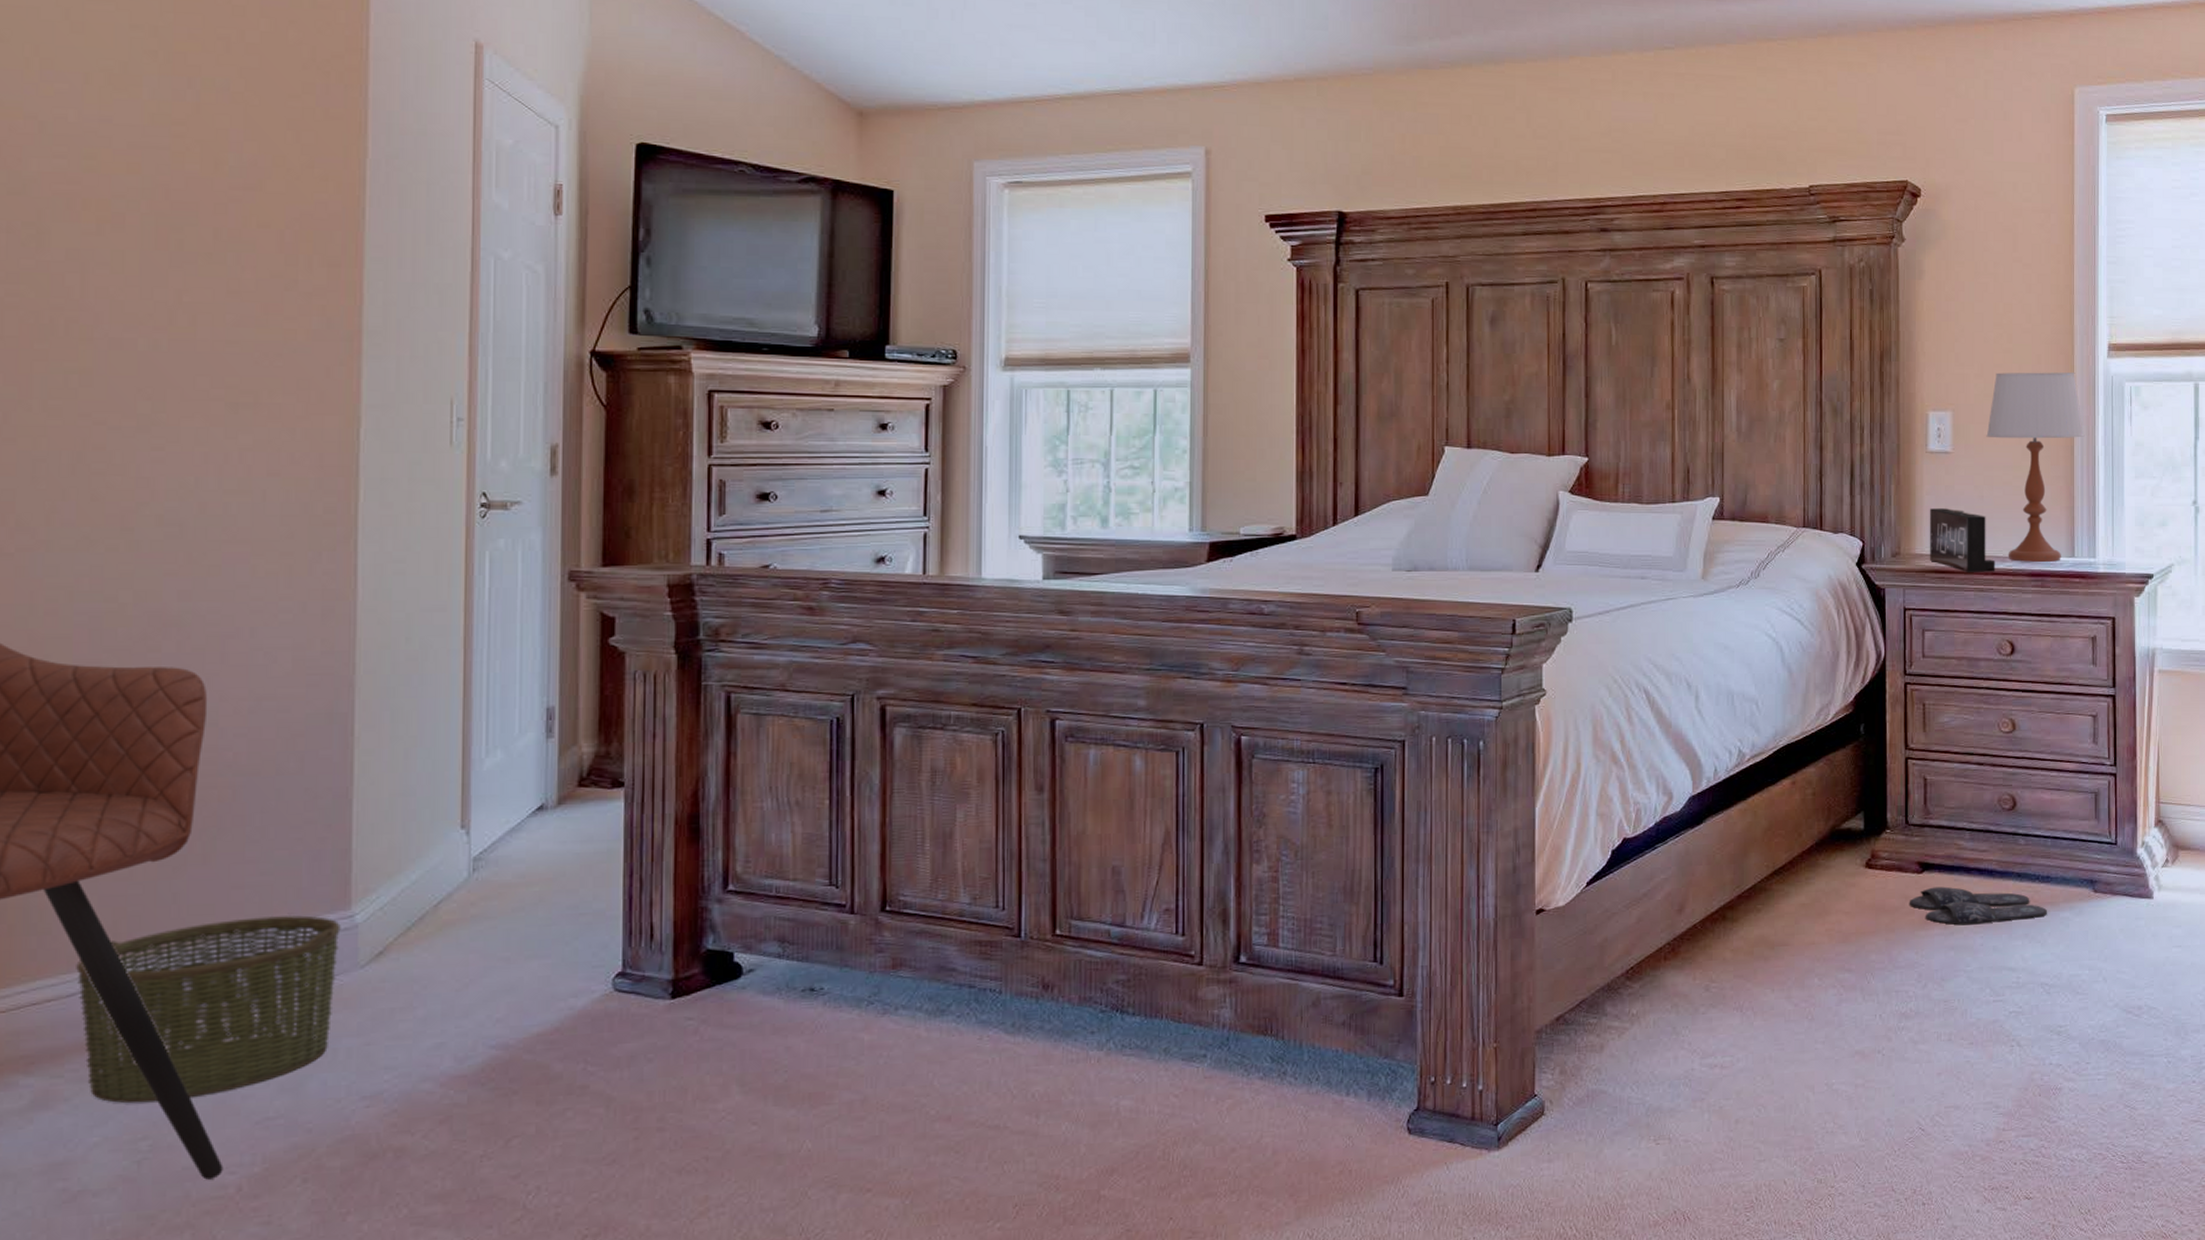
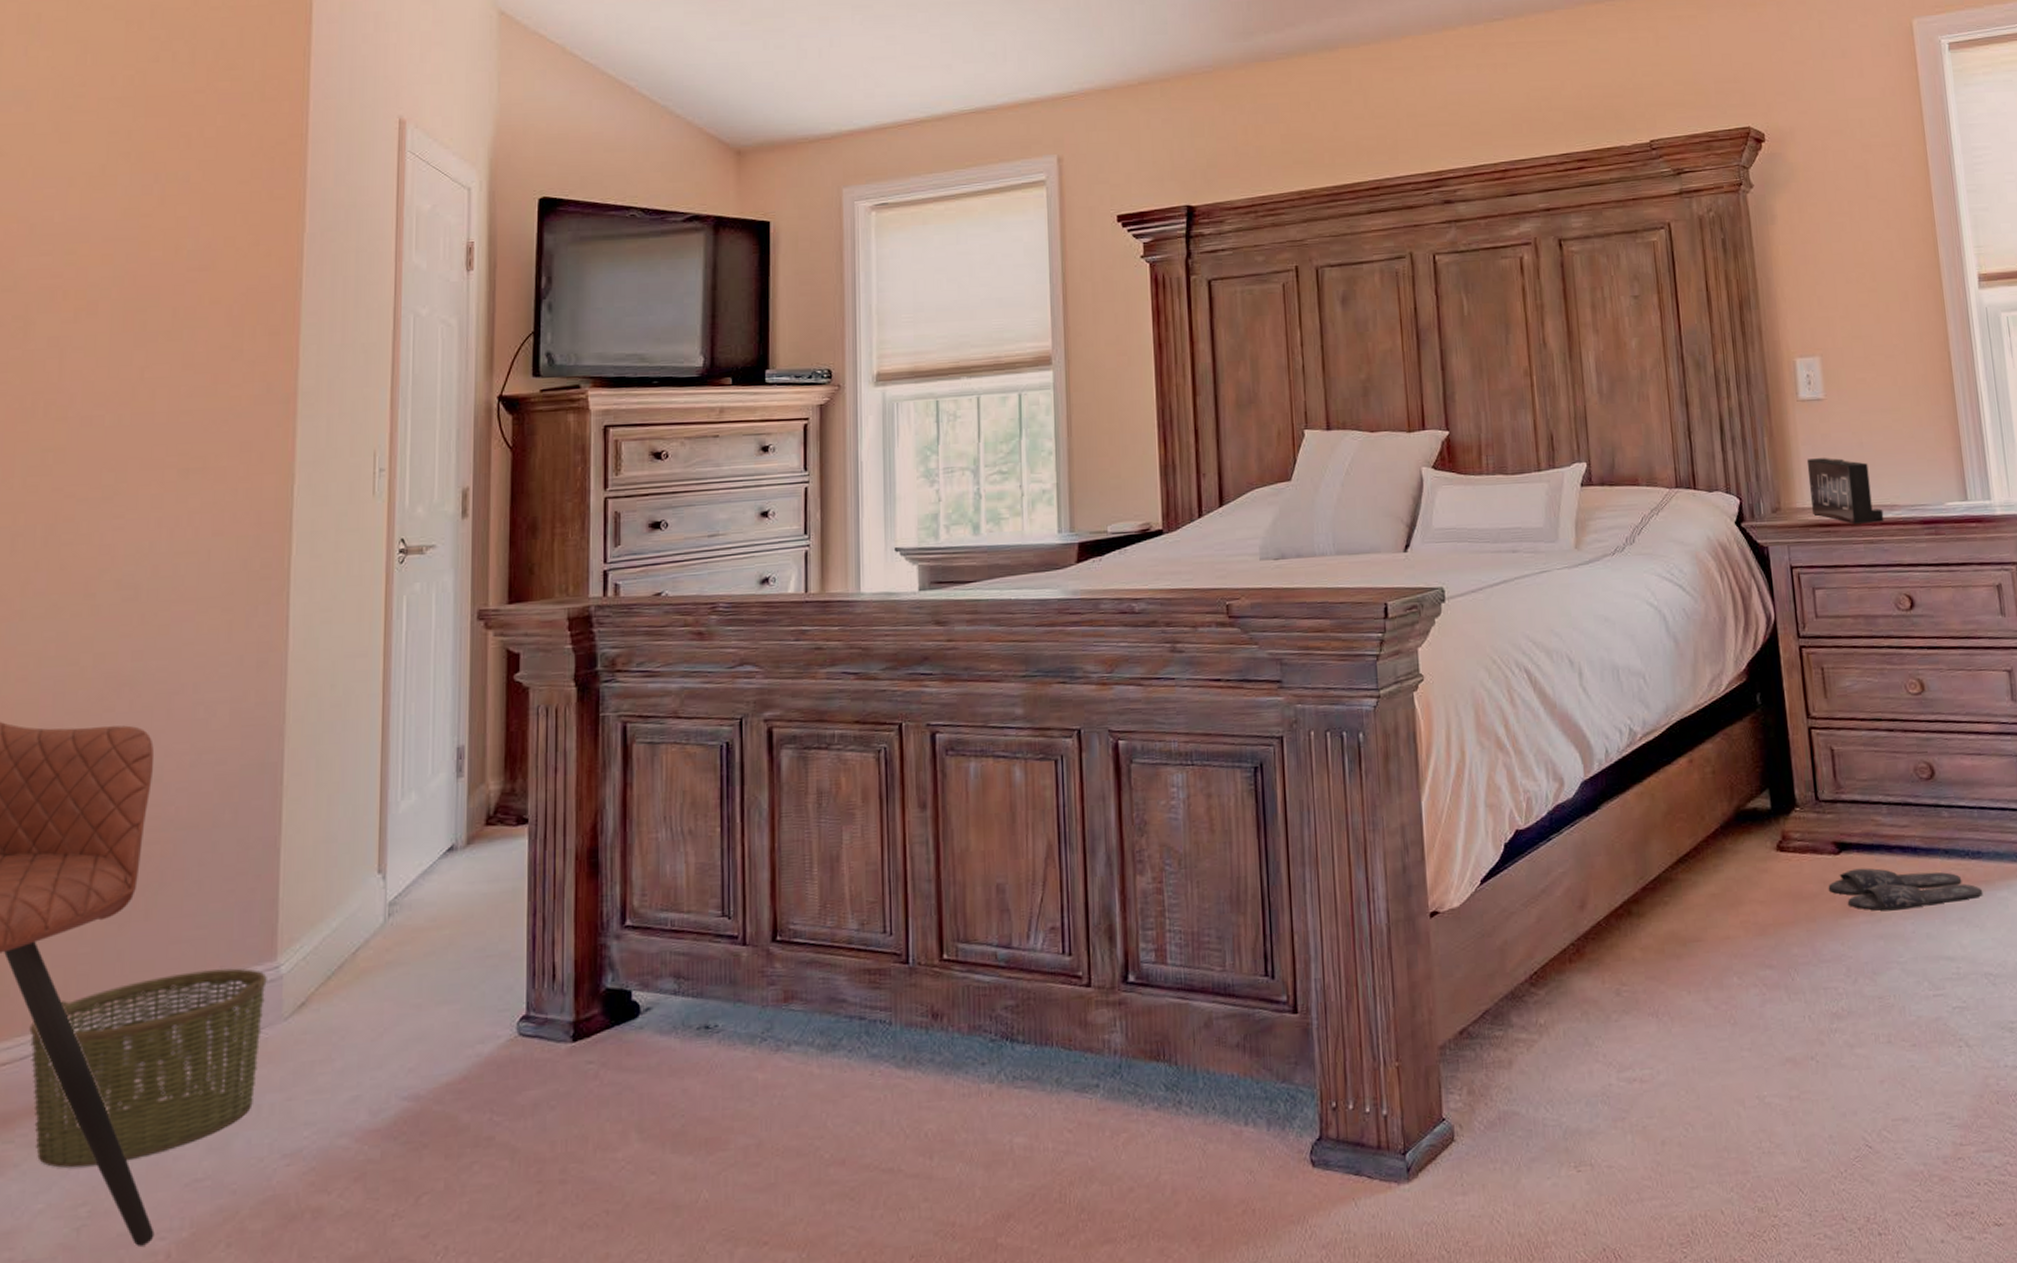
table lamp: present [1986,372,2085,563] -> none [1859,307,1964,510]

